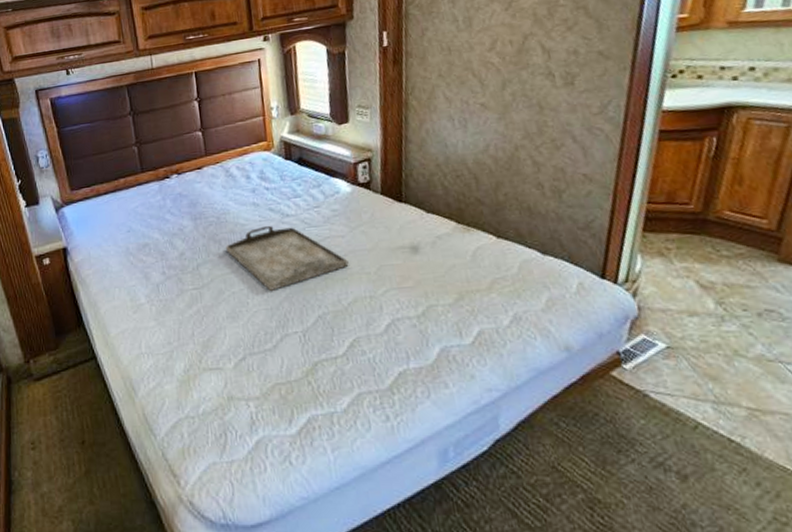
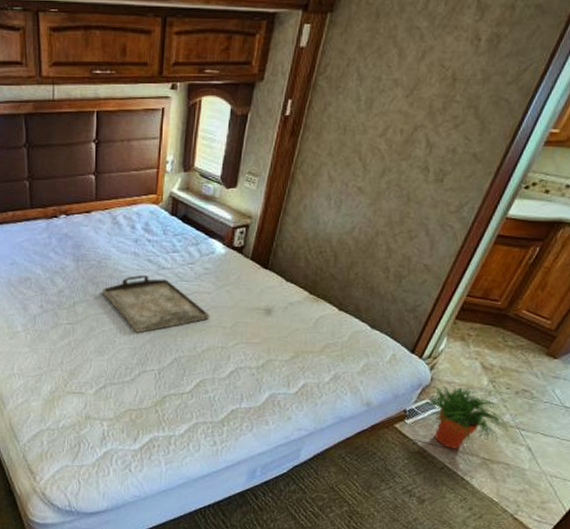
potted plant: none [634,315,769,399] -> present [420,386,509,449]

